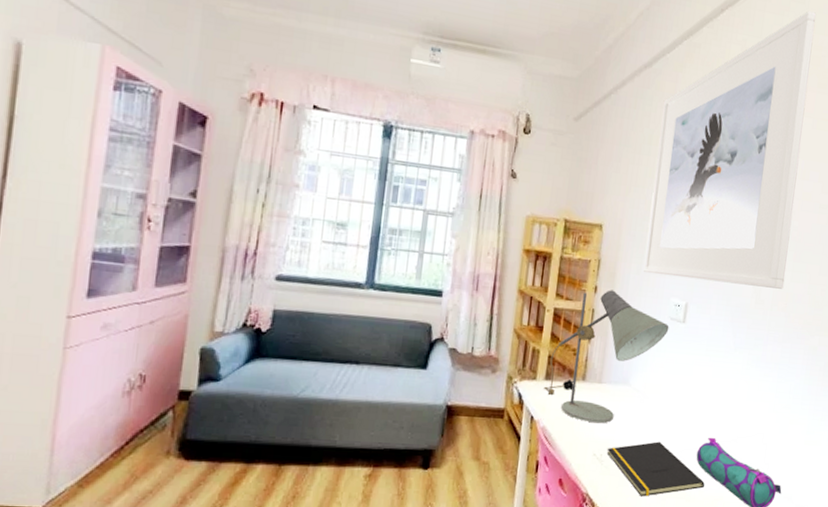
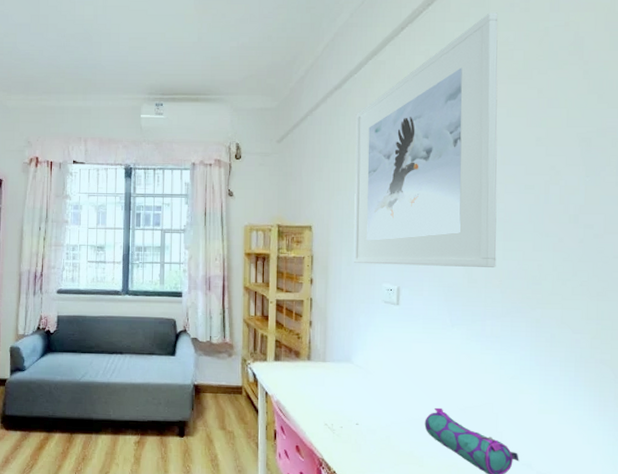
desk lamp: present [544,290,669,424] -> none [274,281,384,397]
notepad: present [607,441,705,497] -> none [337,412,437,462]

